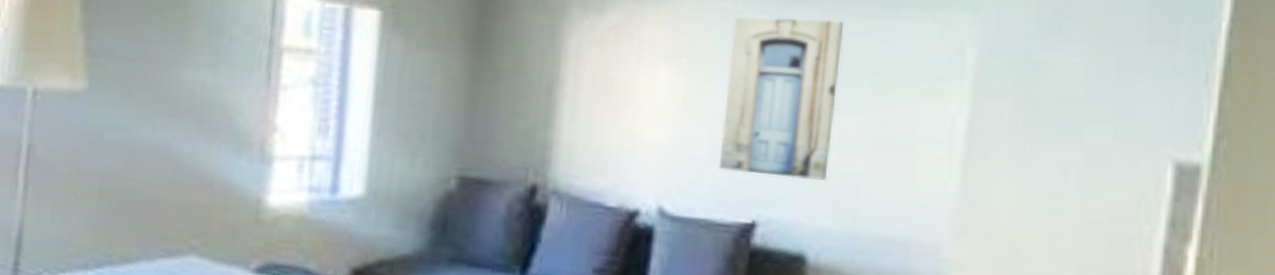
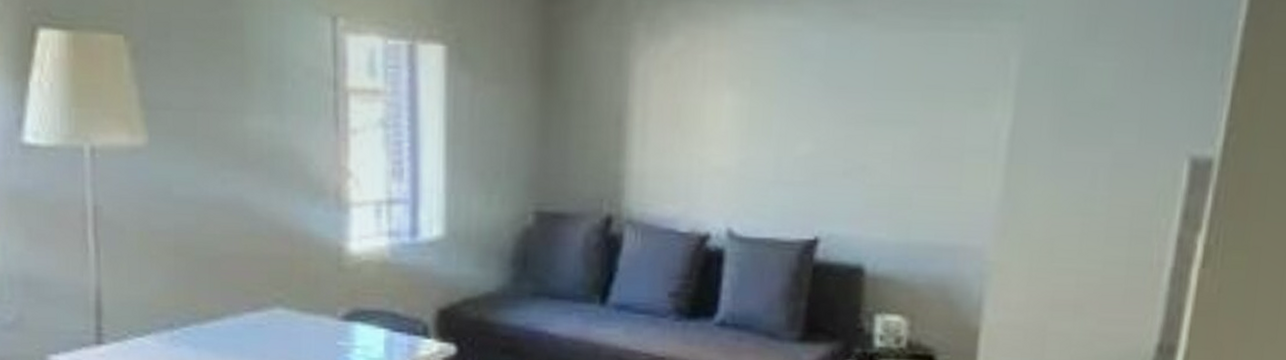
wall art: present [718,17,844,182] -> none [782,34,898,195]

